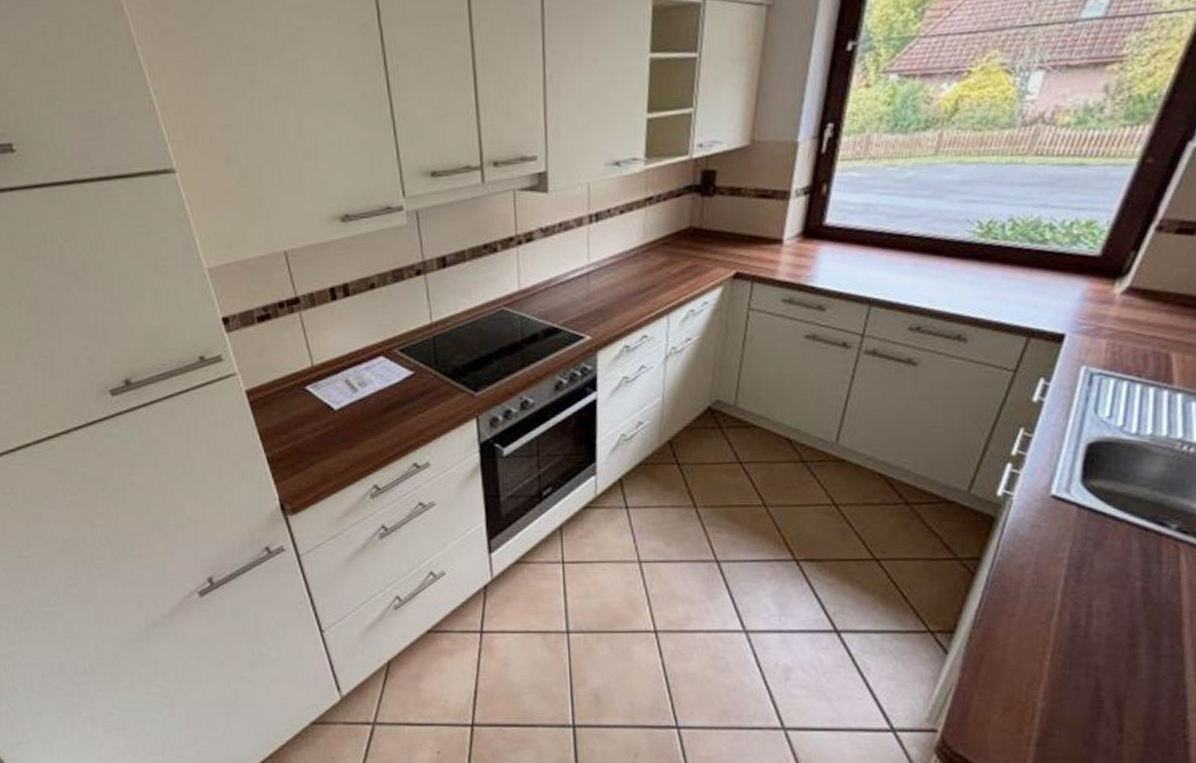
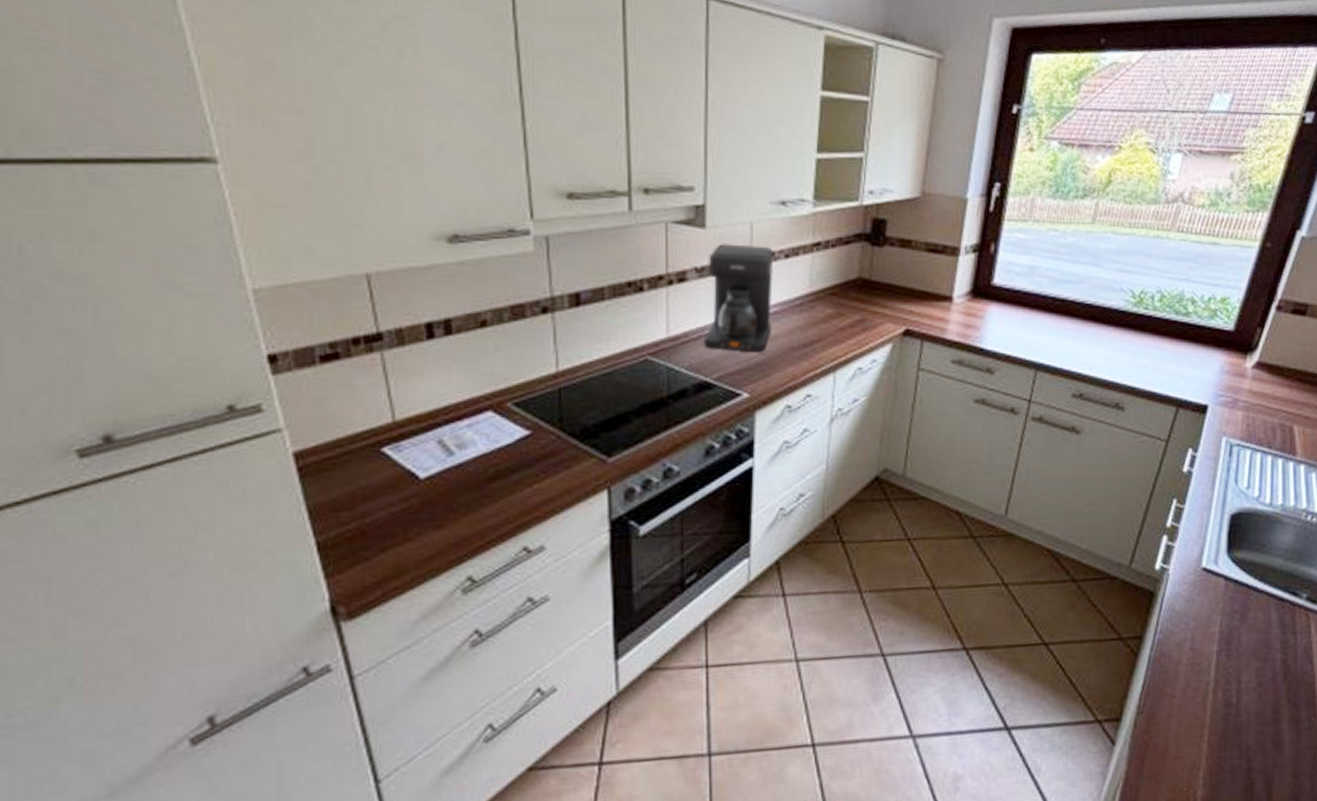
coffee maker: none [550,204,610,299] -> present [703,244,774,351]

